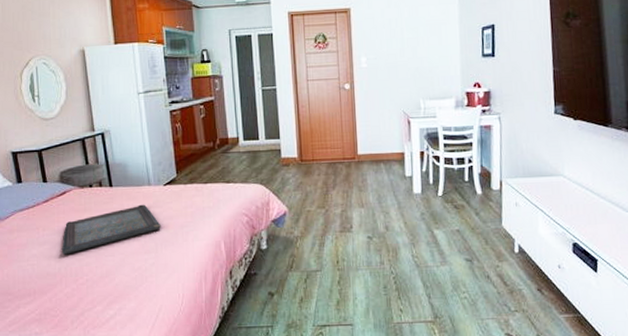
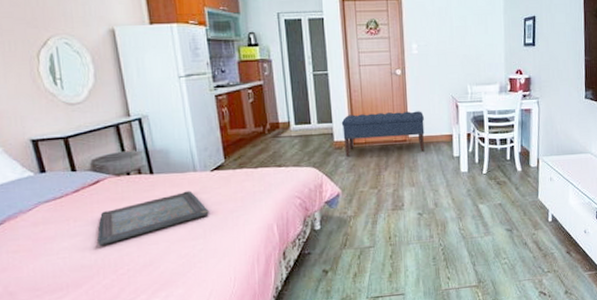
bench: none [289,127,374,174] -> present [341,111,425,157]

